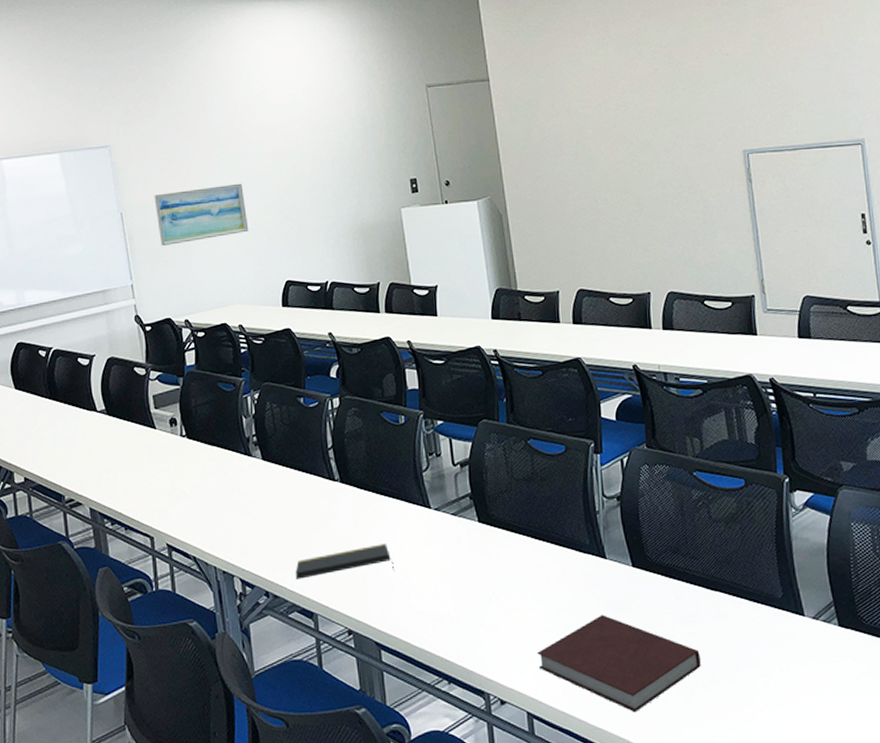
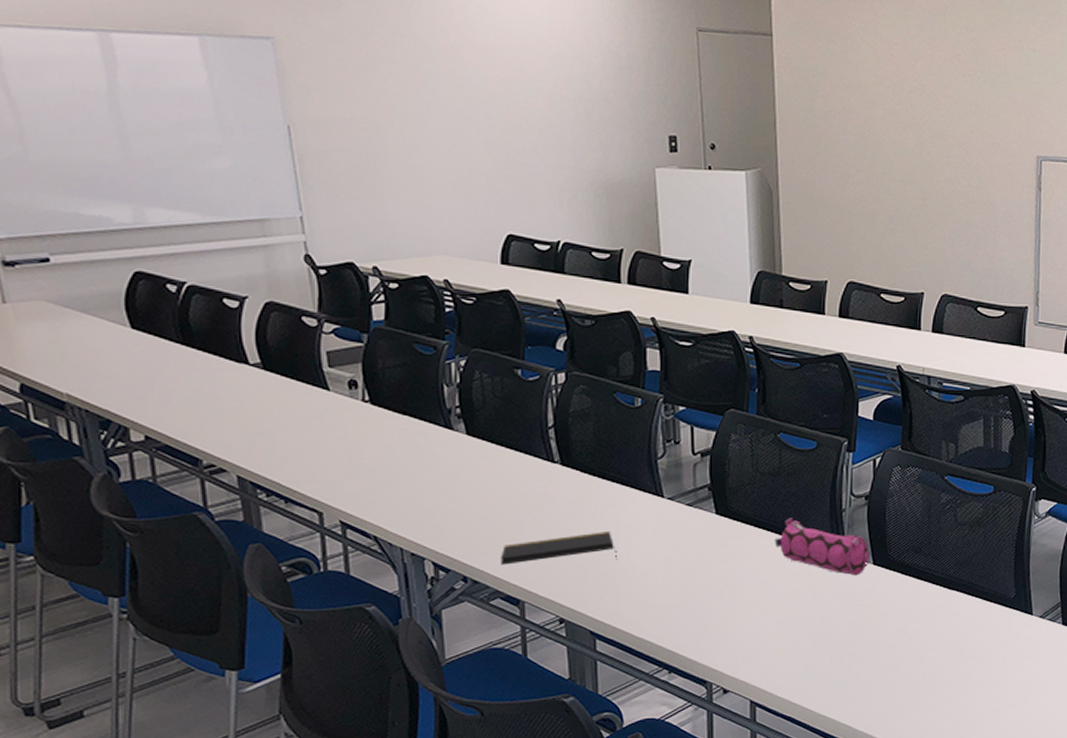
wall art: present [154,183,249,247] -> none [335,109,462,175]
pencil case: none [535,522,629,580] -> present [774,518,870,576]
notebook: present [537,615,701,713] -> none [766,609,930,701]

